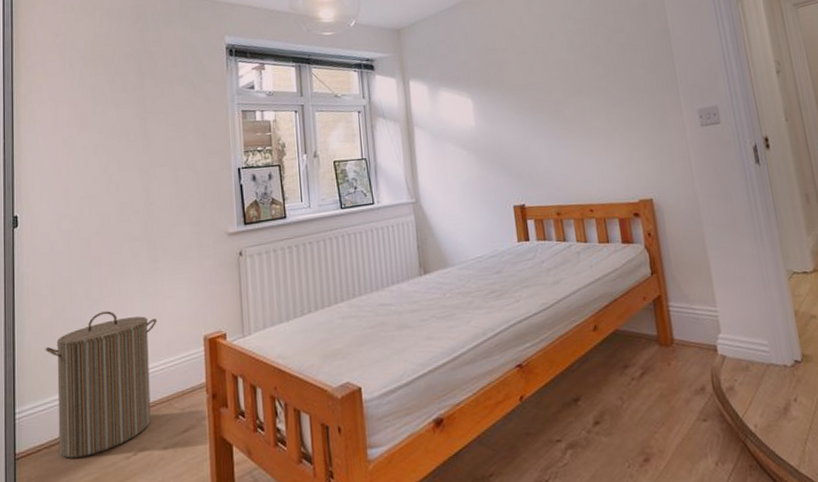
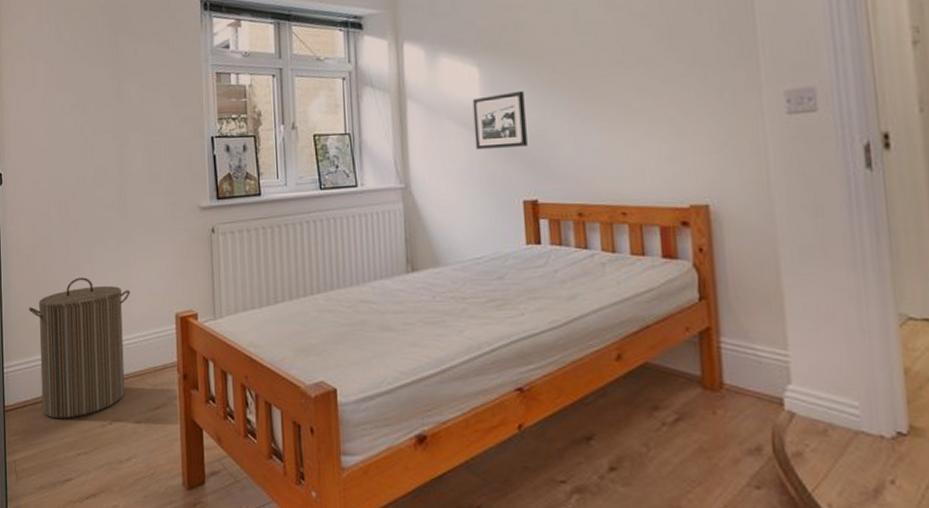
picture frame: none [468,116,514,167] -> present [472,90,527,150]

